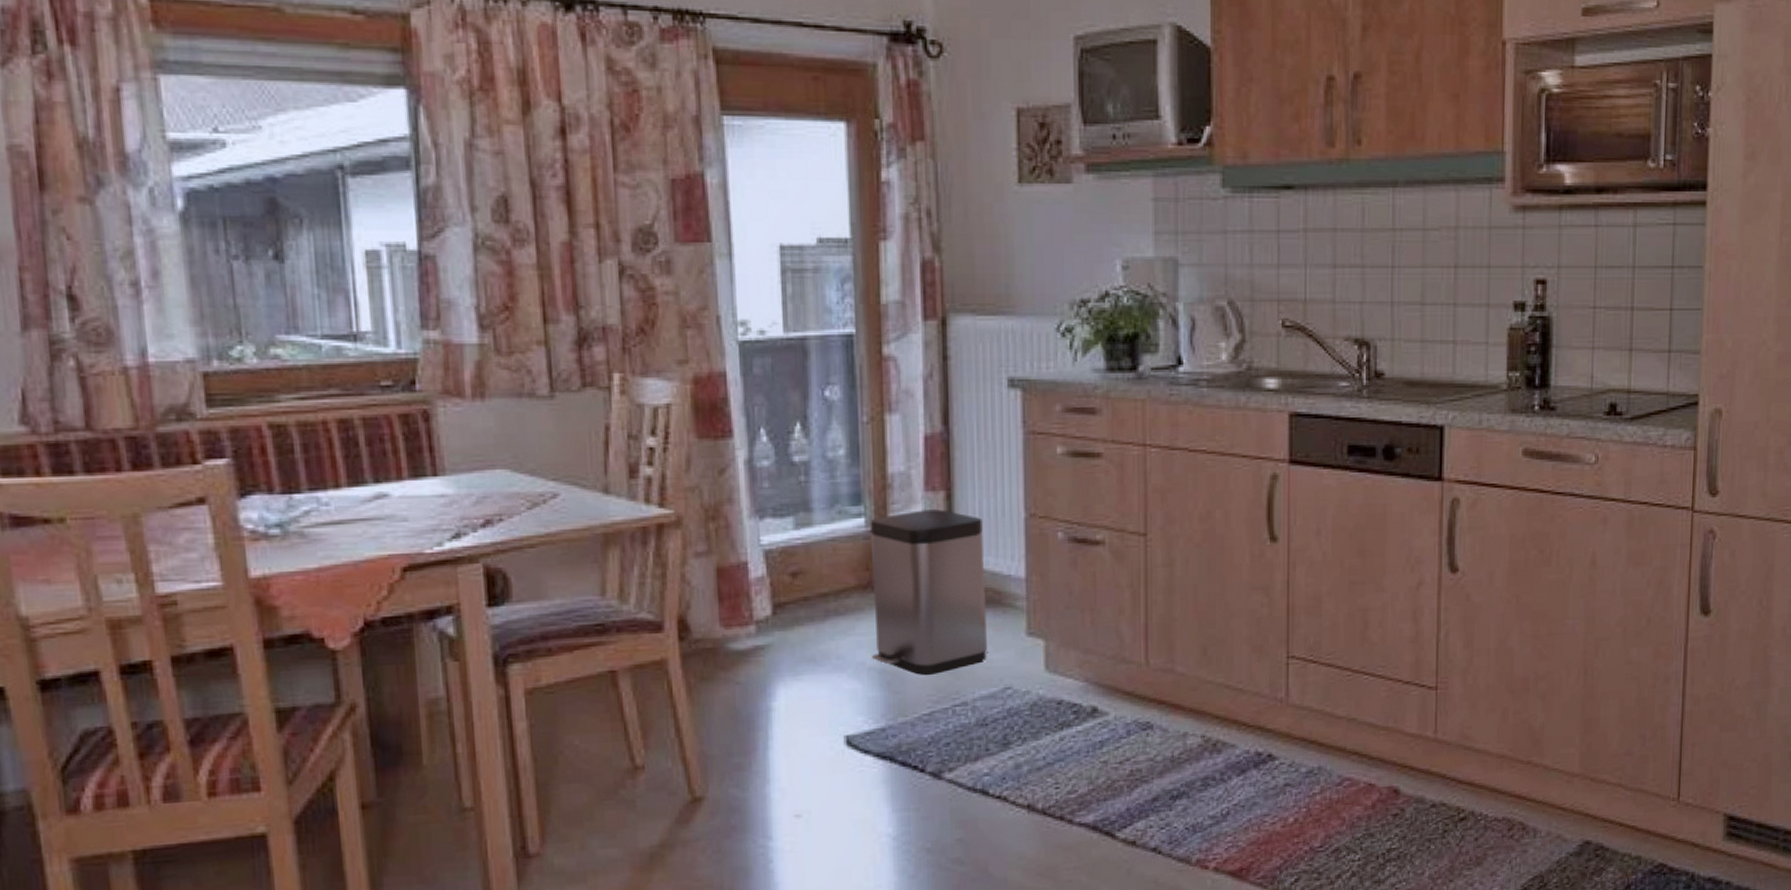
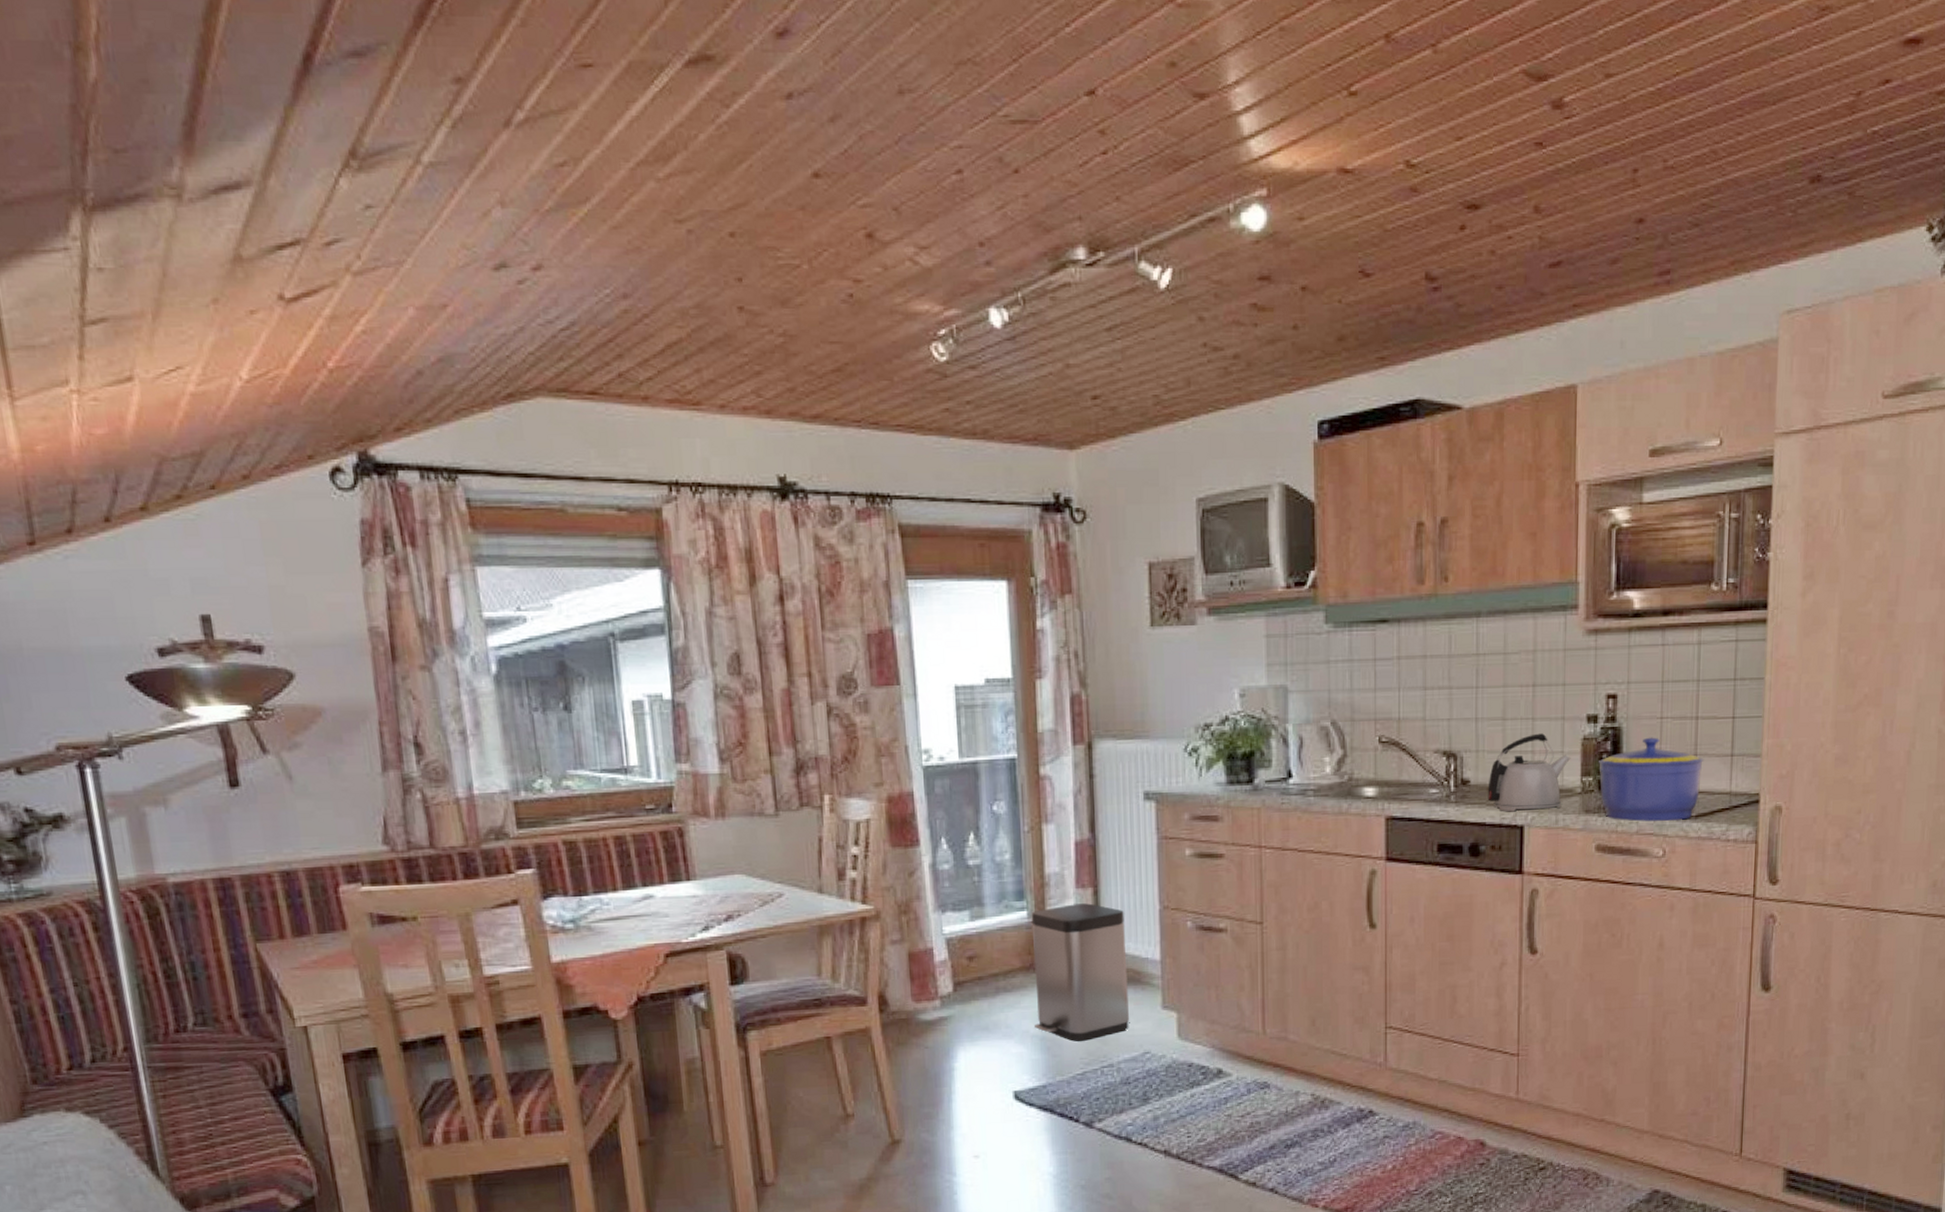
kettle: none [1404,321,1496,410] -> present [1487,733,1571,812]
cooking pot: none [1526,329,1640,424] -> present [1599,737,1704,822]

